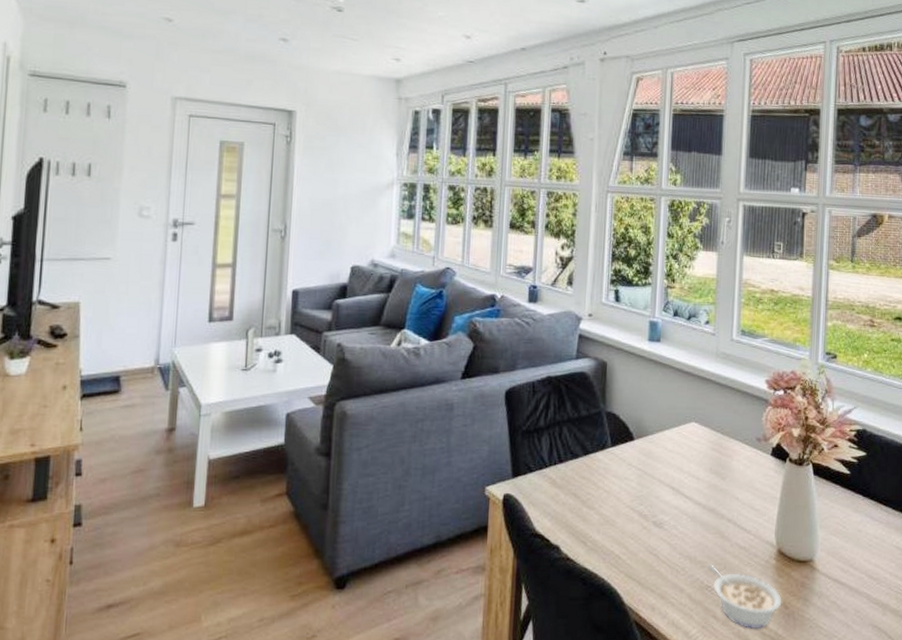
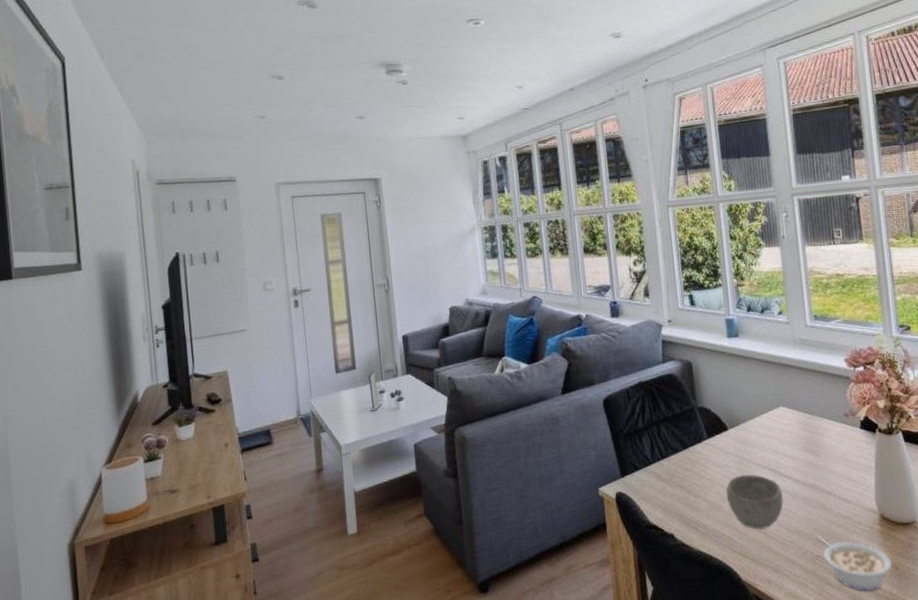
bowl: none [621,489,682,551] -> present [726,474,784,530]

